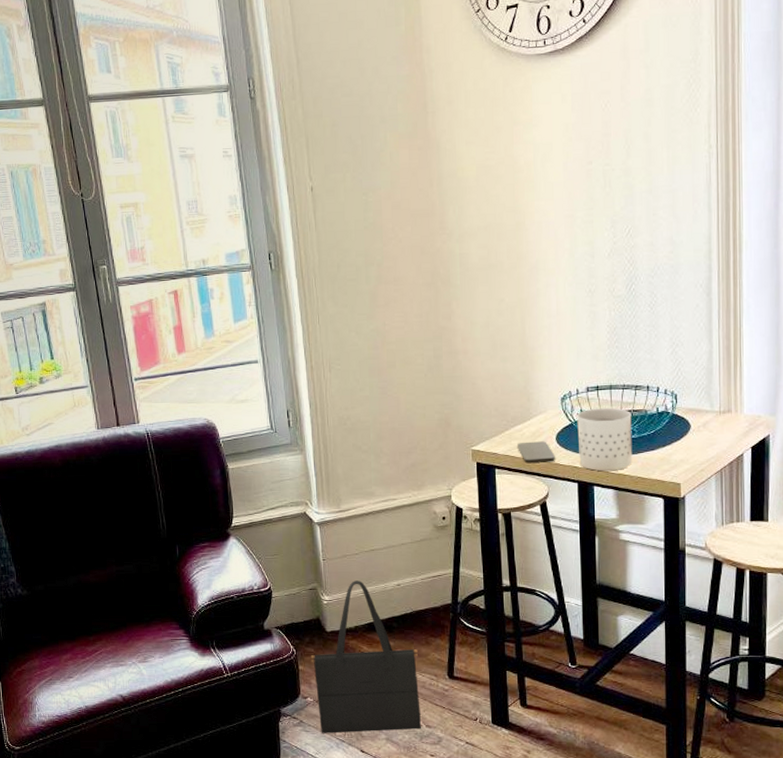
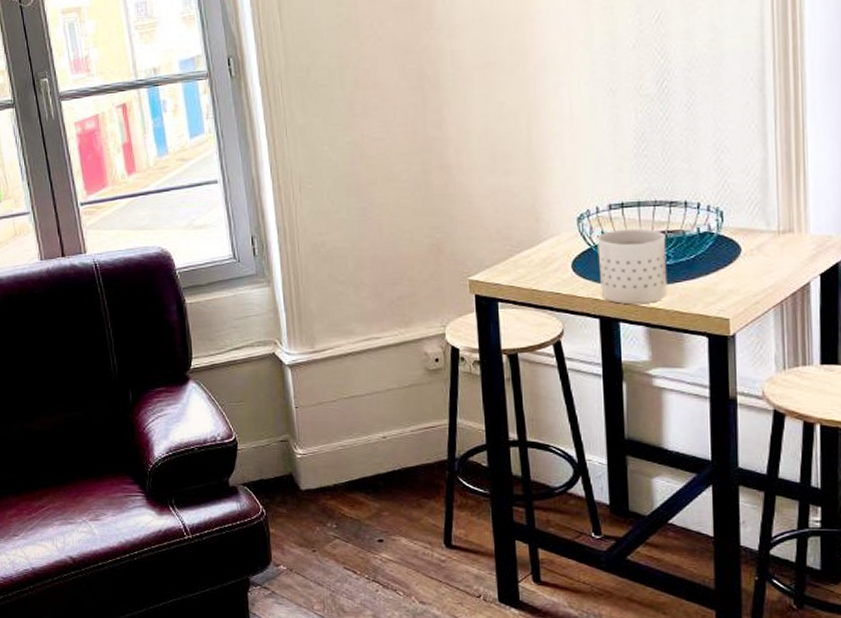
tote bag: present [310,580,421,733] -> none [283,432,413,607]
smartphone: present [517,441,555,463] -> none [524,269,571,295]

